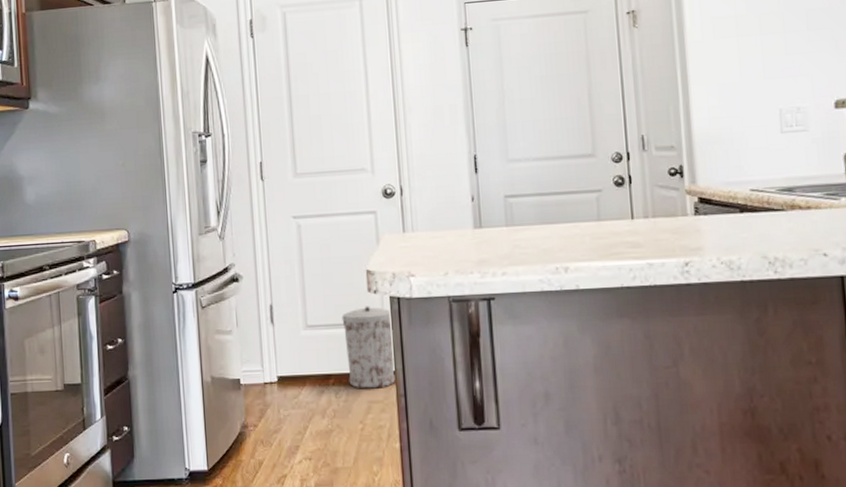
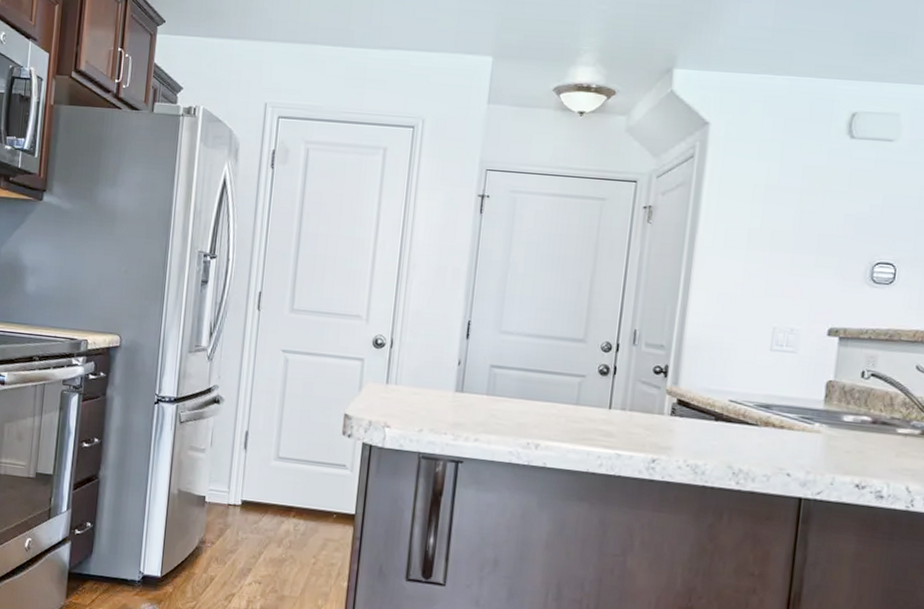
trash can: present [342,306,396,389] -> none [309,448,361,528]

